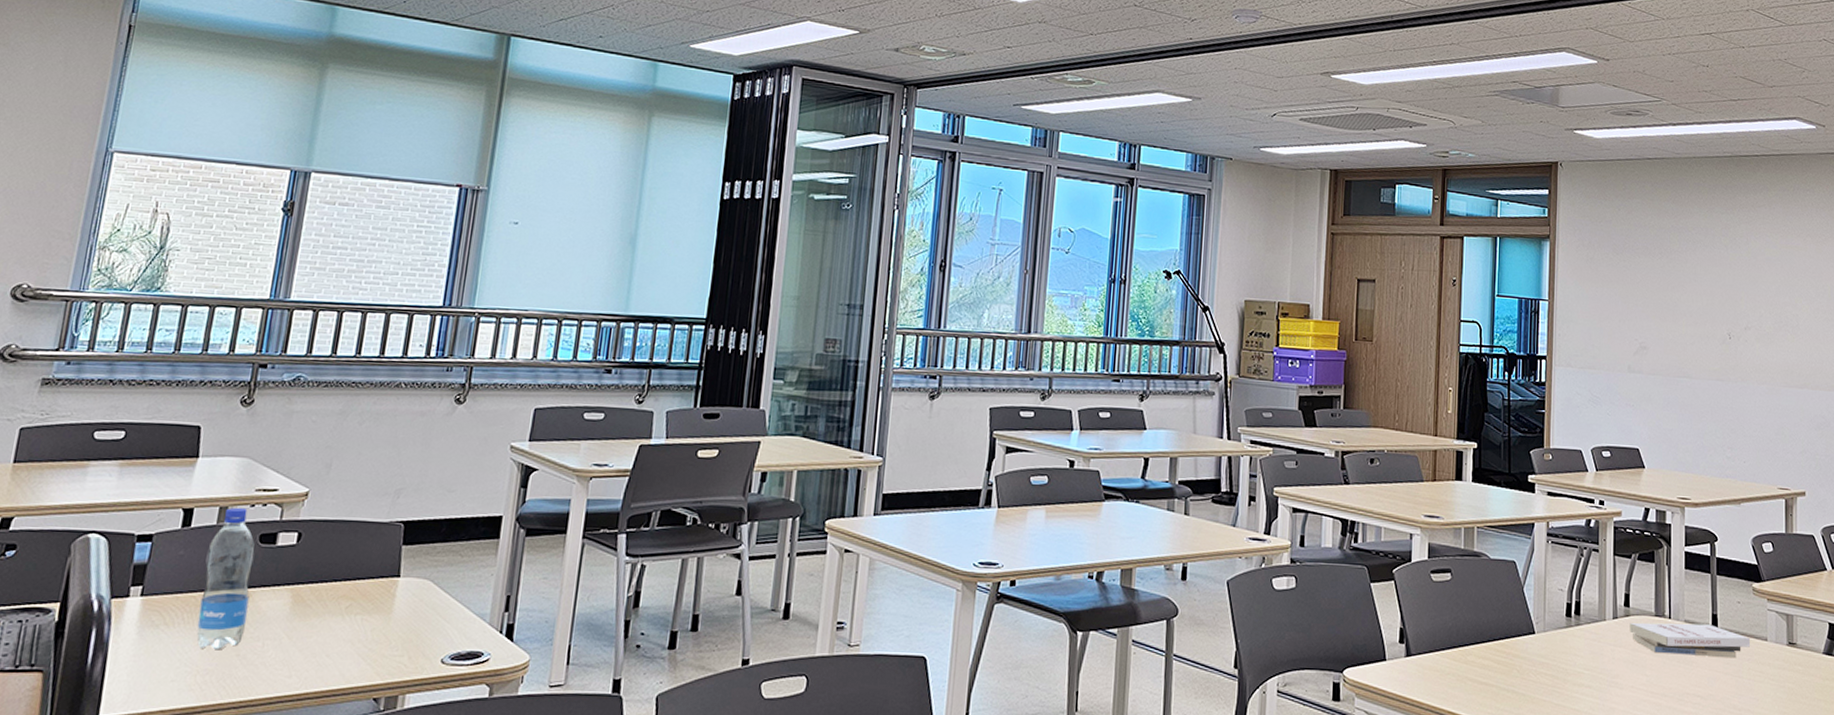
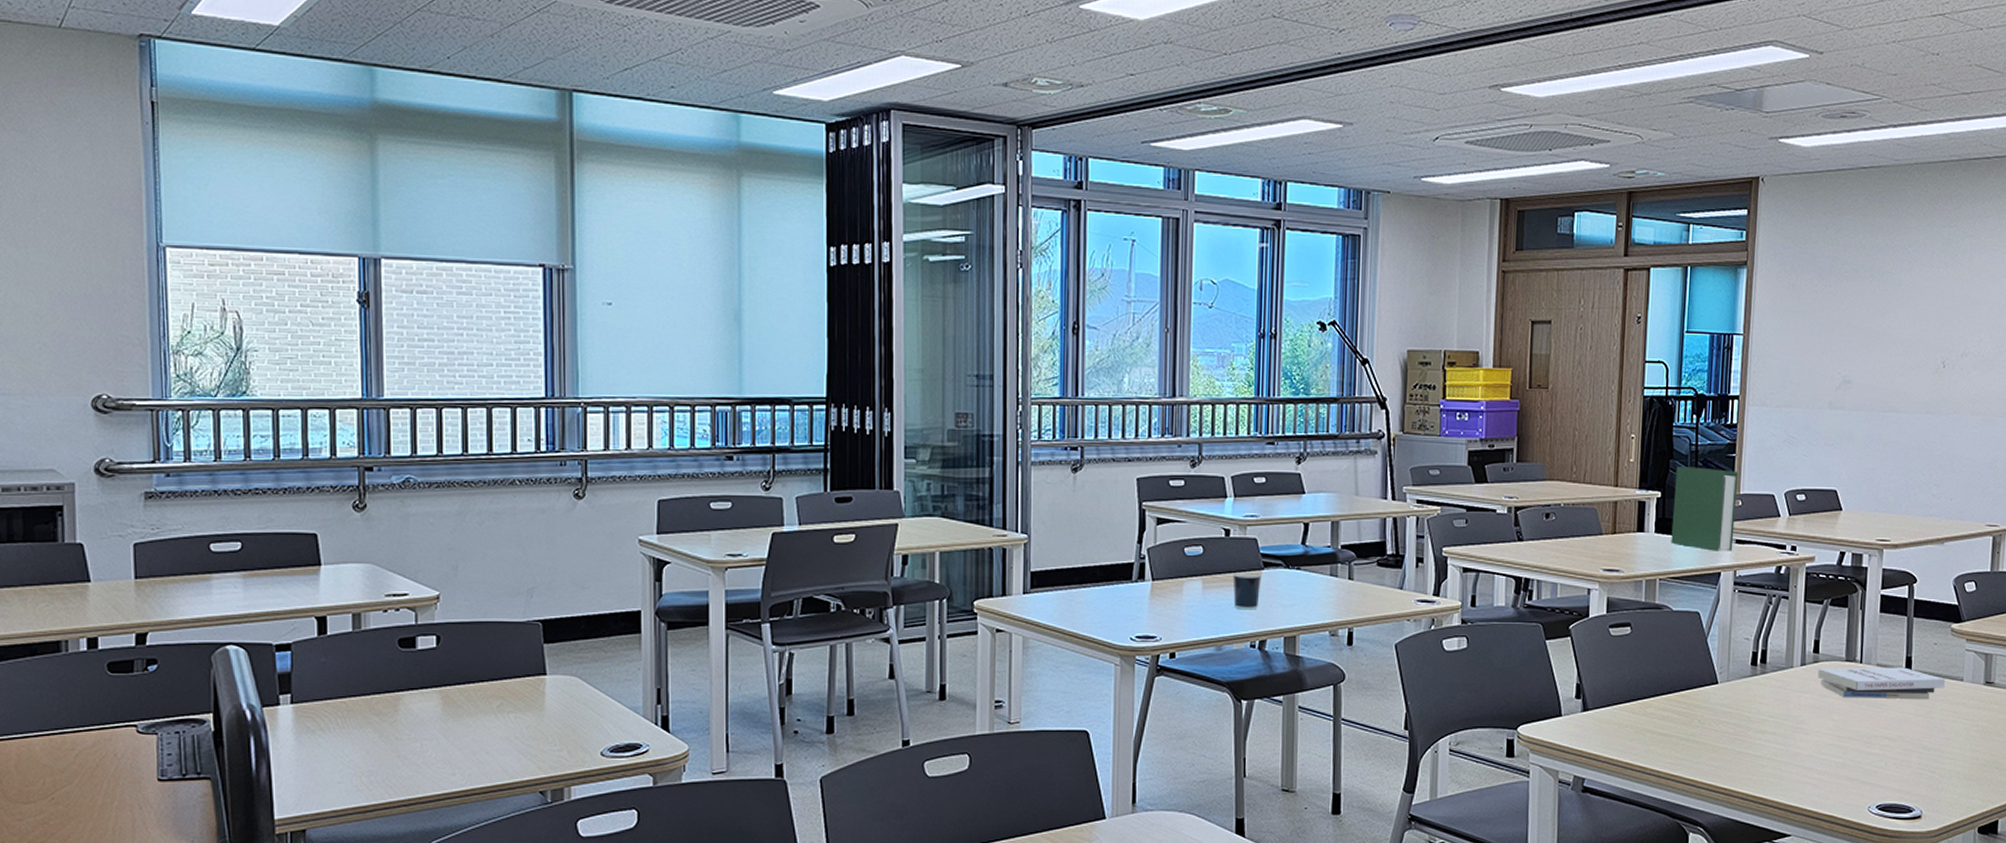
bottle: present [196,507,255,651] -> none [348,613,401,752]
mug: none [1074,503,1102,541] -> present [1232,573,1262,610]
binder: none [1487,420,1548,503] -> present [1671,466,1739,551]

